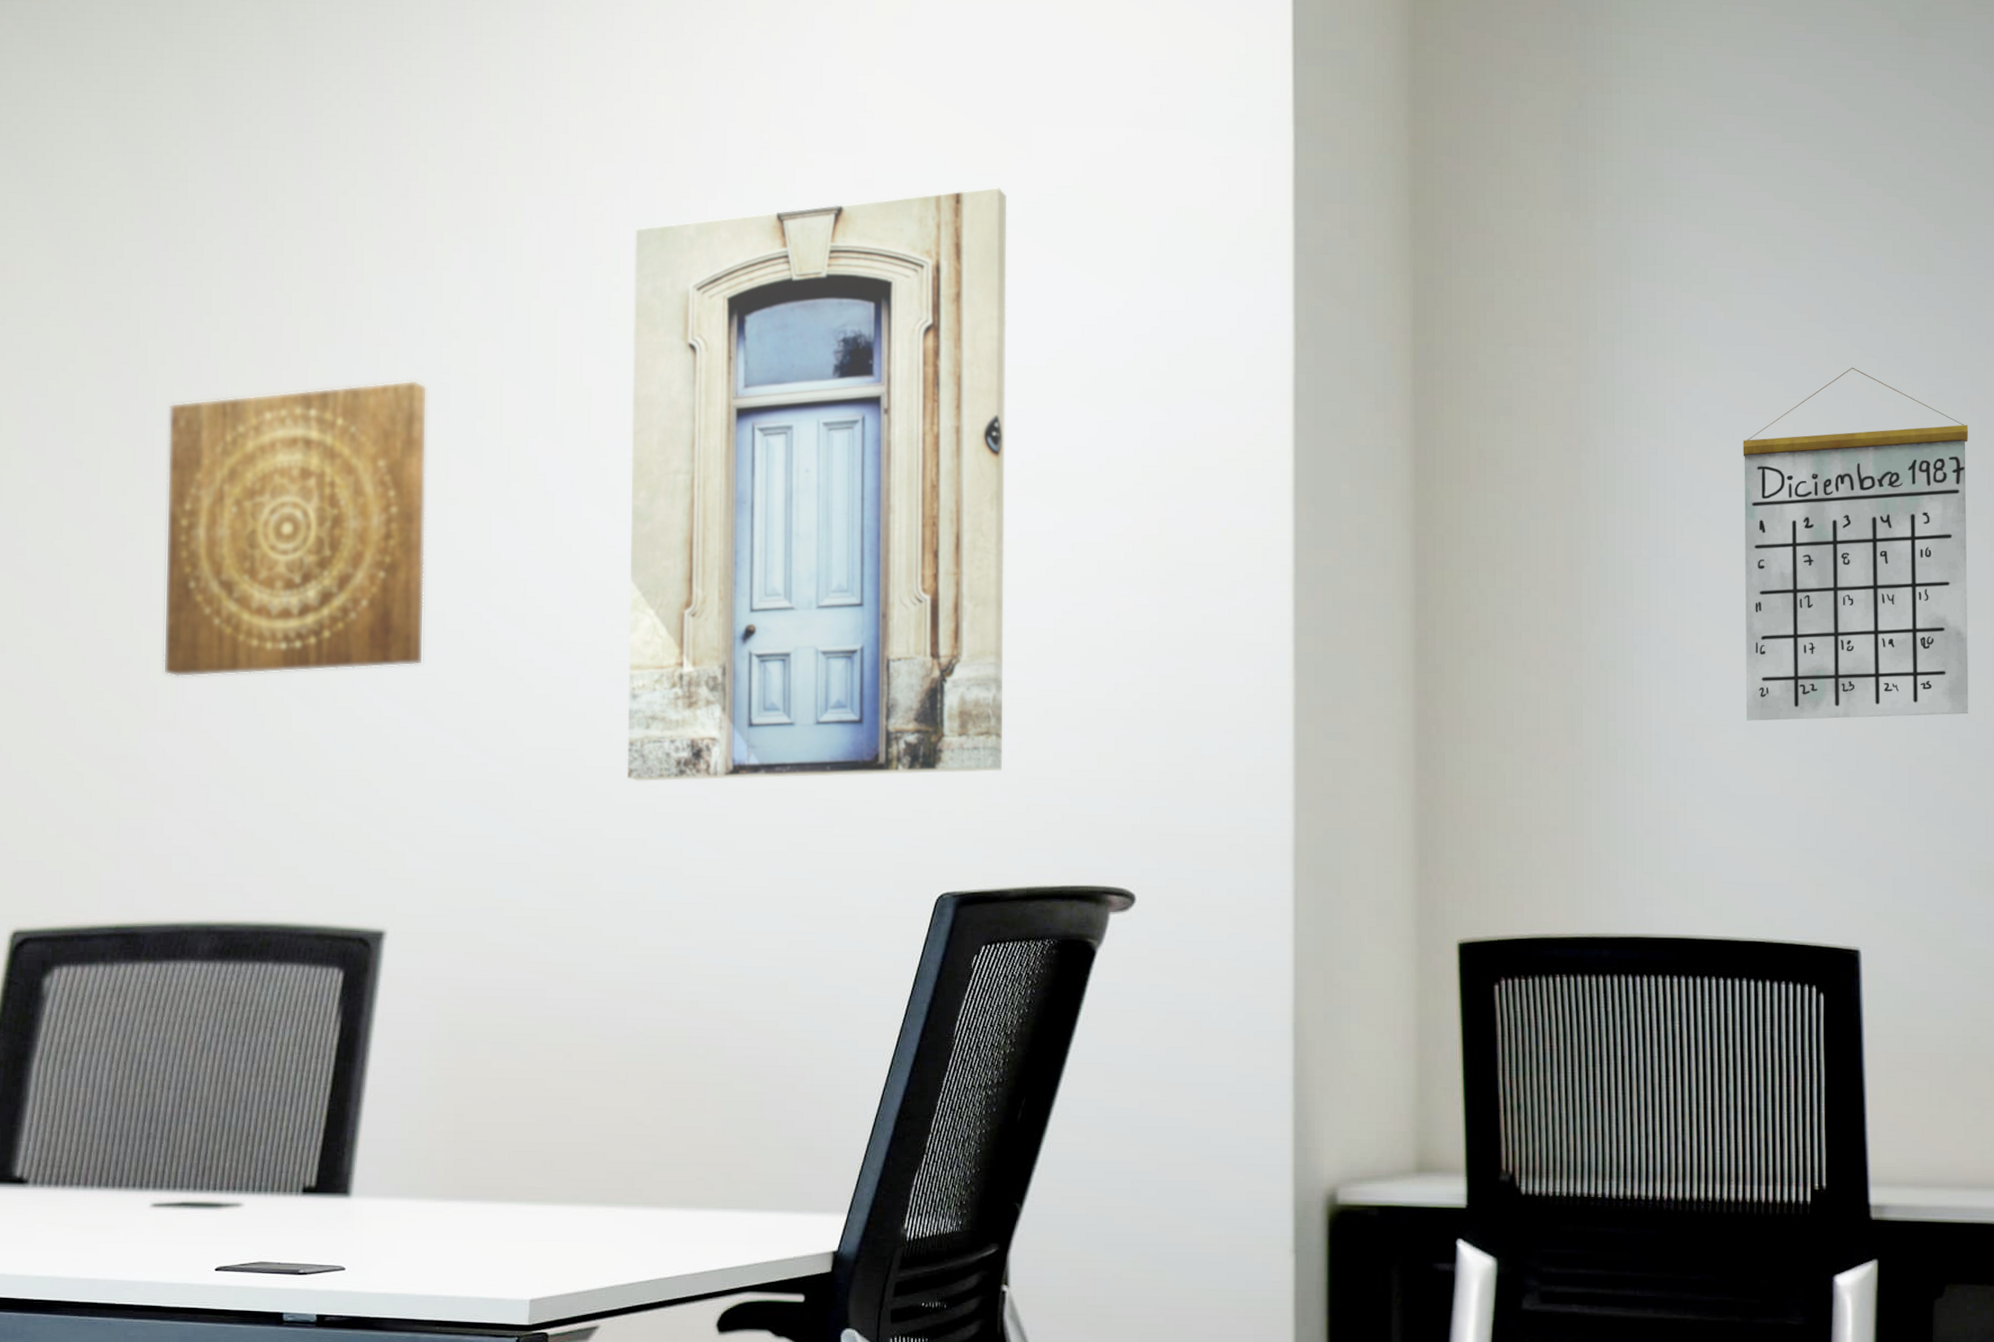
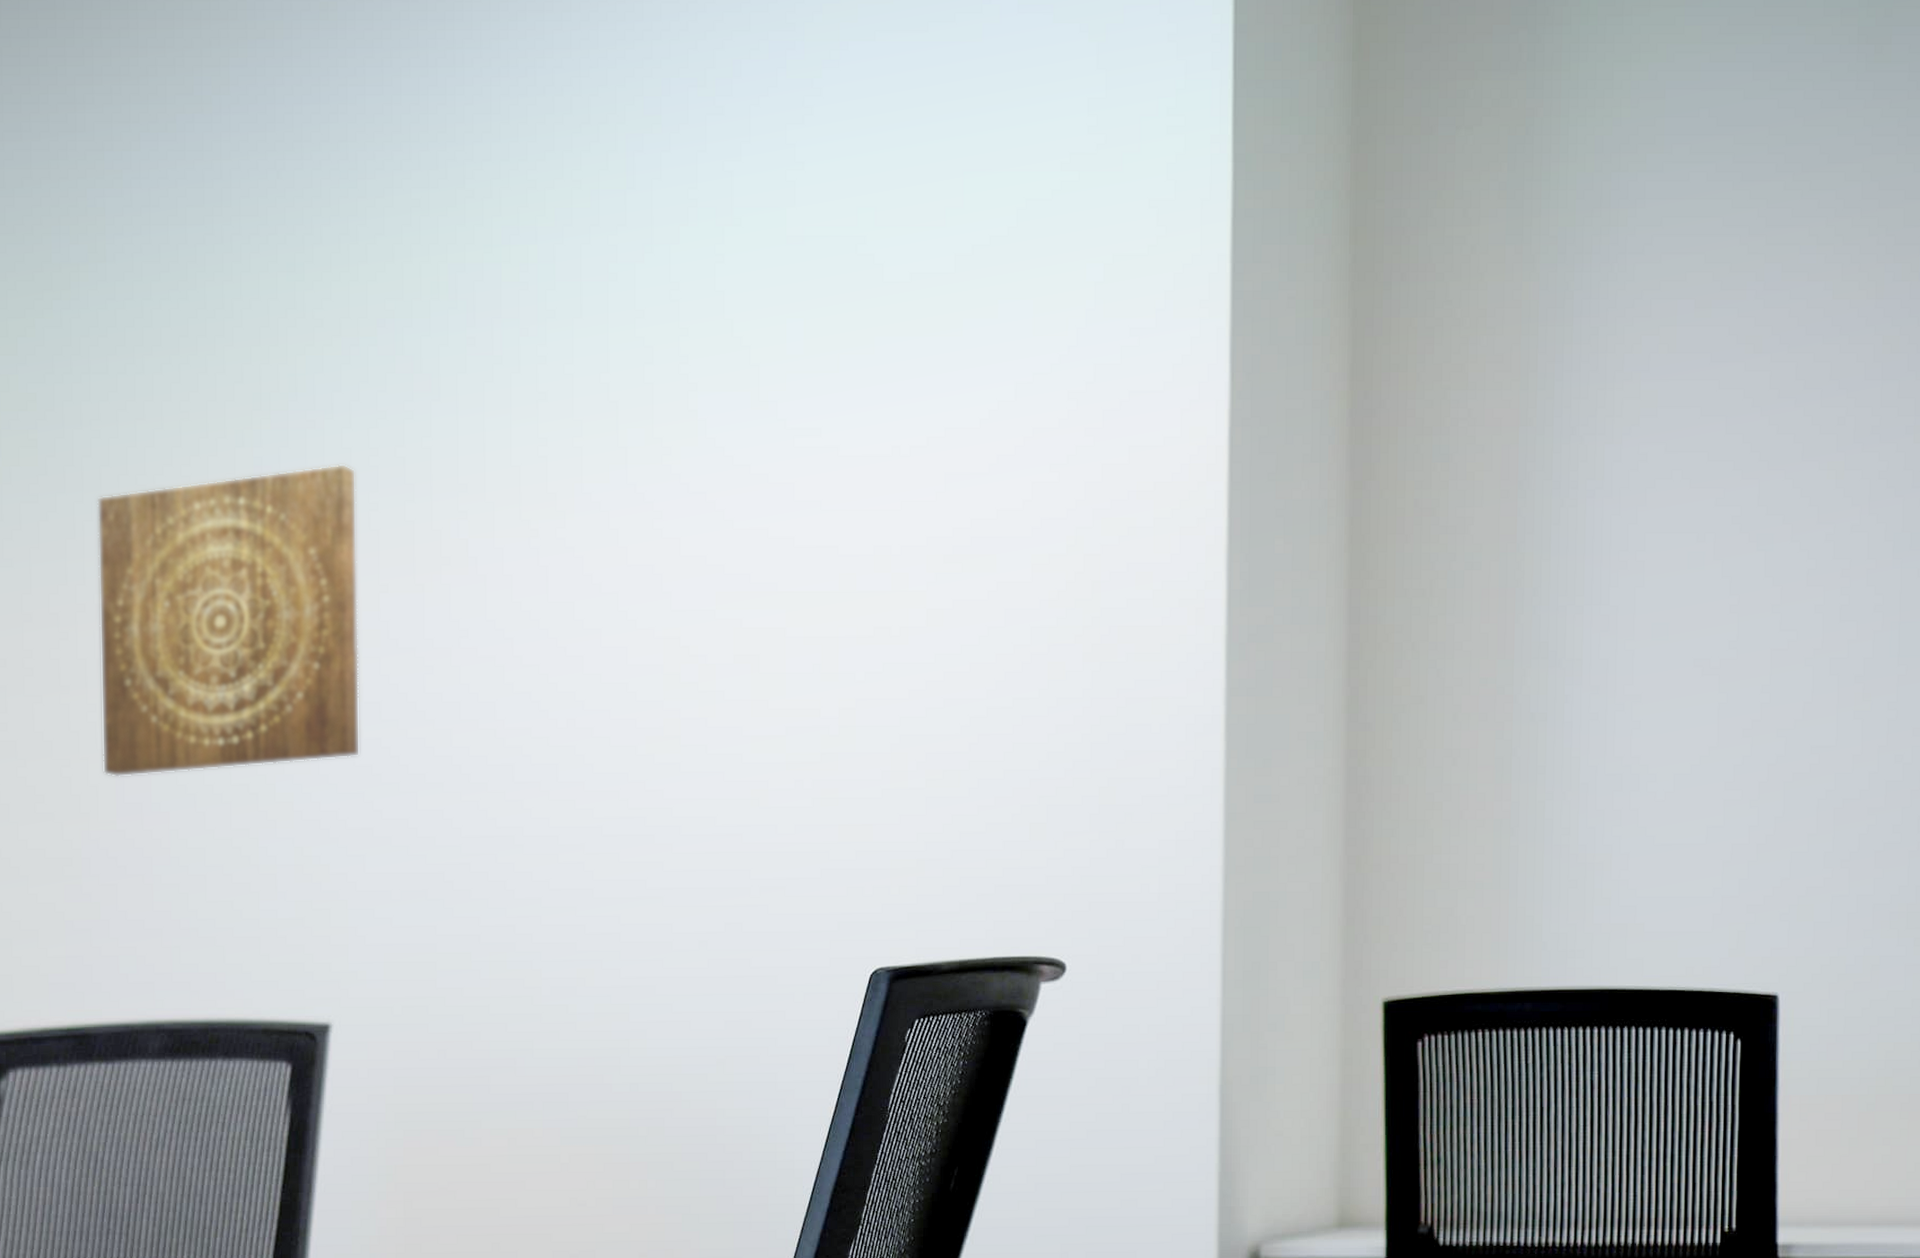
wall art: present [627,187,1007,781] -> none [562,239,940,866]
calendar: present [1743,367,1969,721] -> none [1675,400,1910,769]

